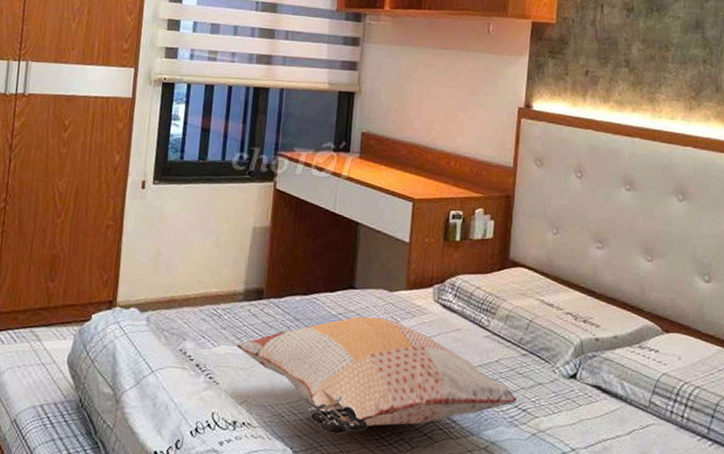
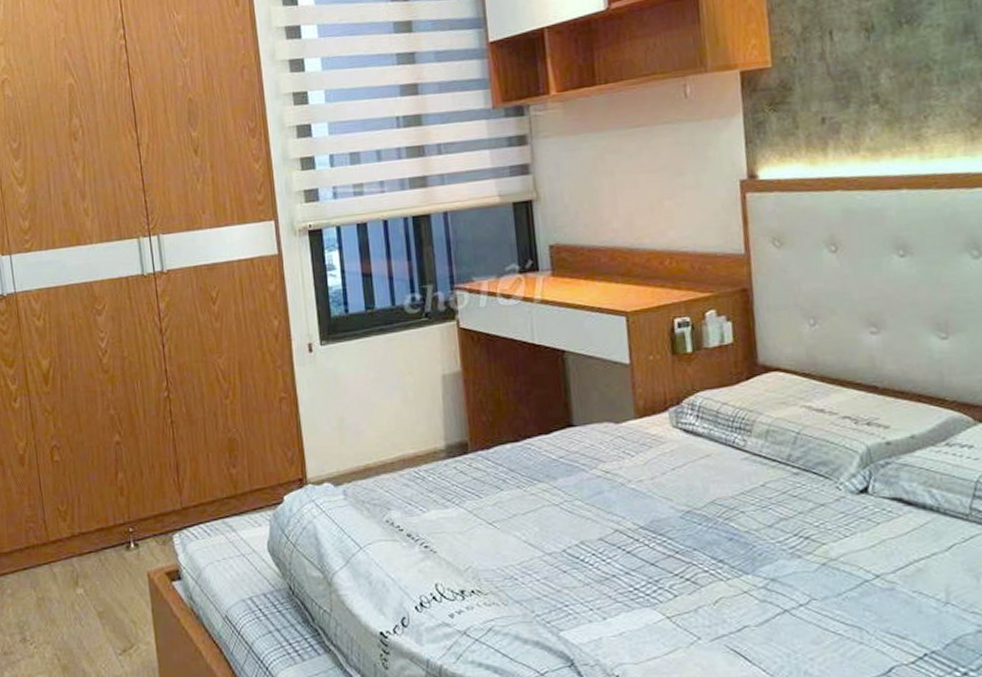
decorative pillow: present [236,317,518,436] -> none [447,454,796,592]

